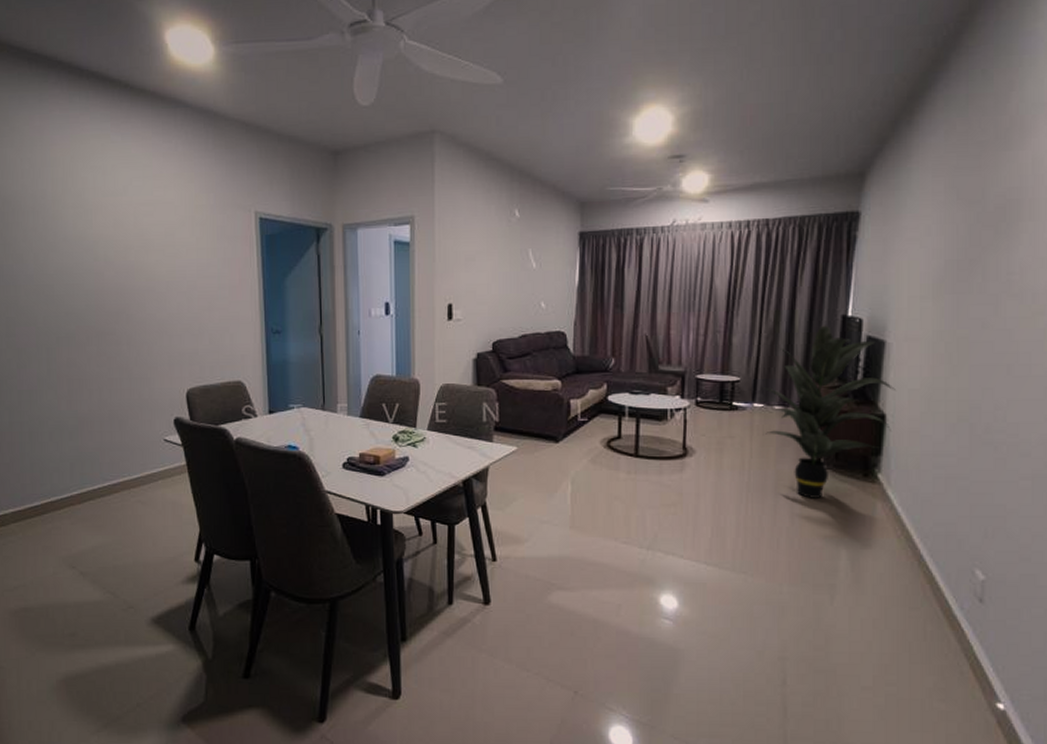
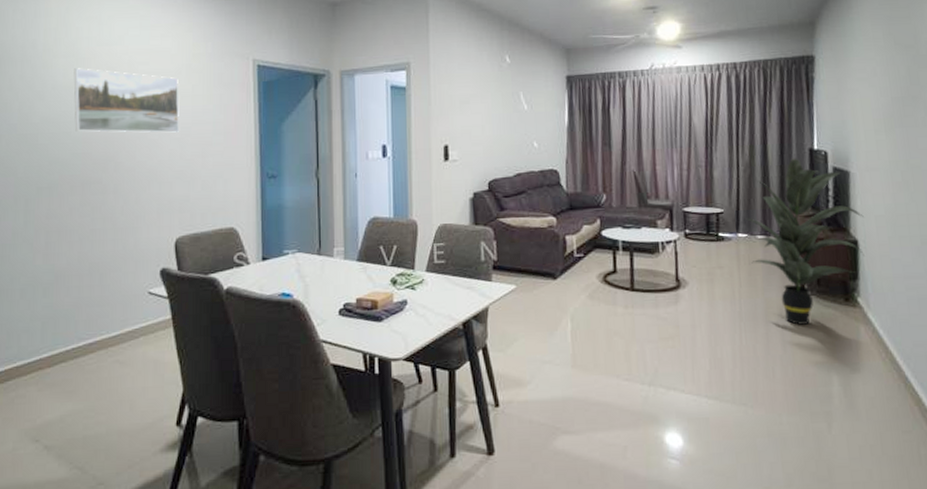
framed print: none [82,219,185,286] -> present [74,68,179,133]

